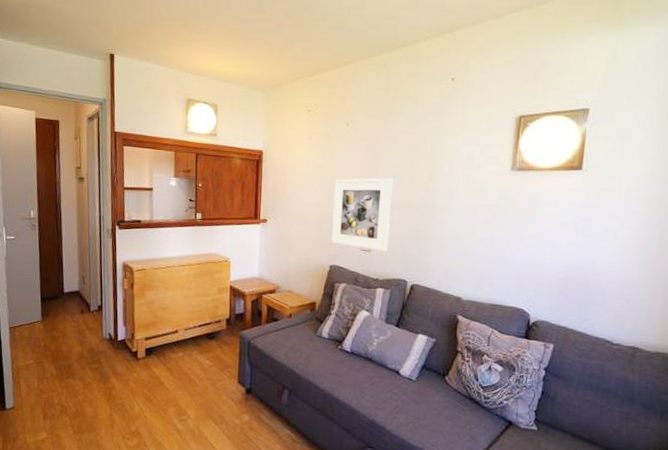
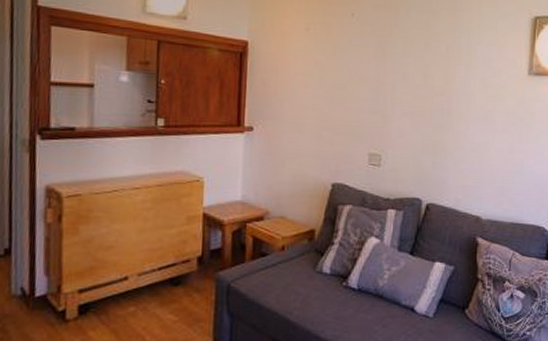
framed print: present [331,177,393,252] -> none [334,78,405,166]

